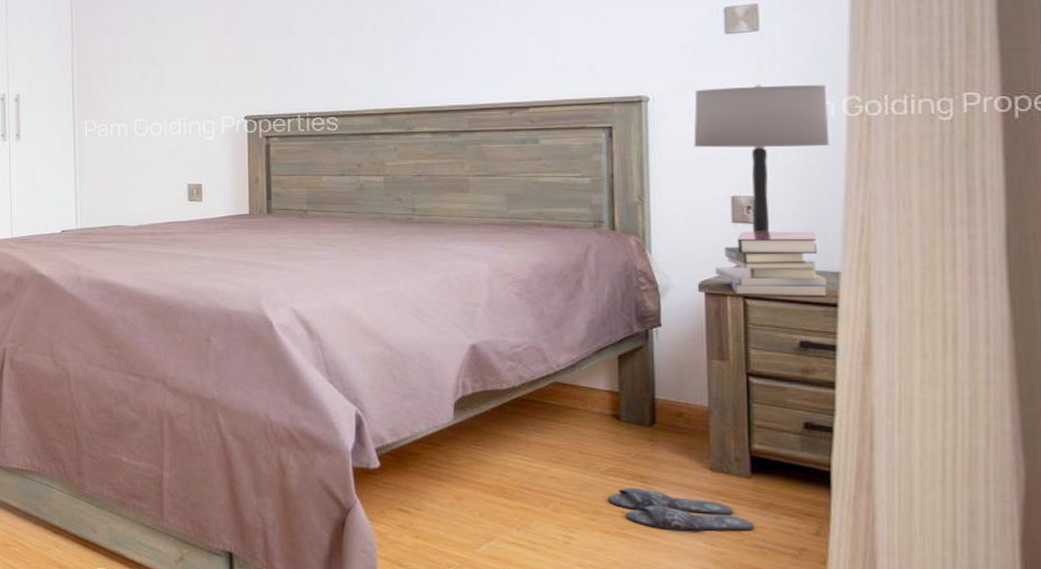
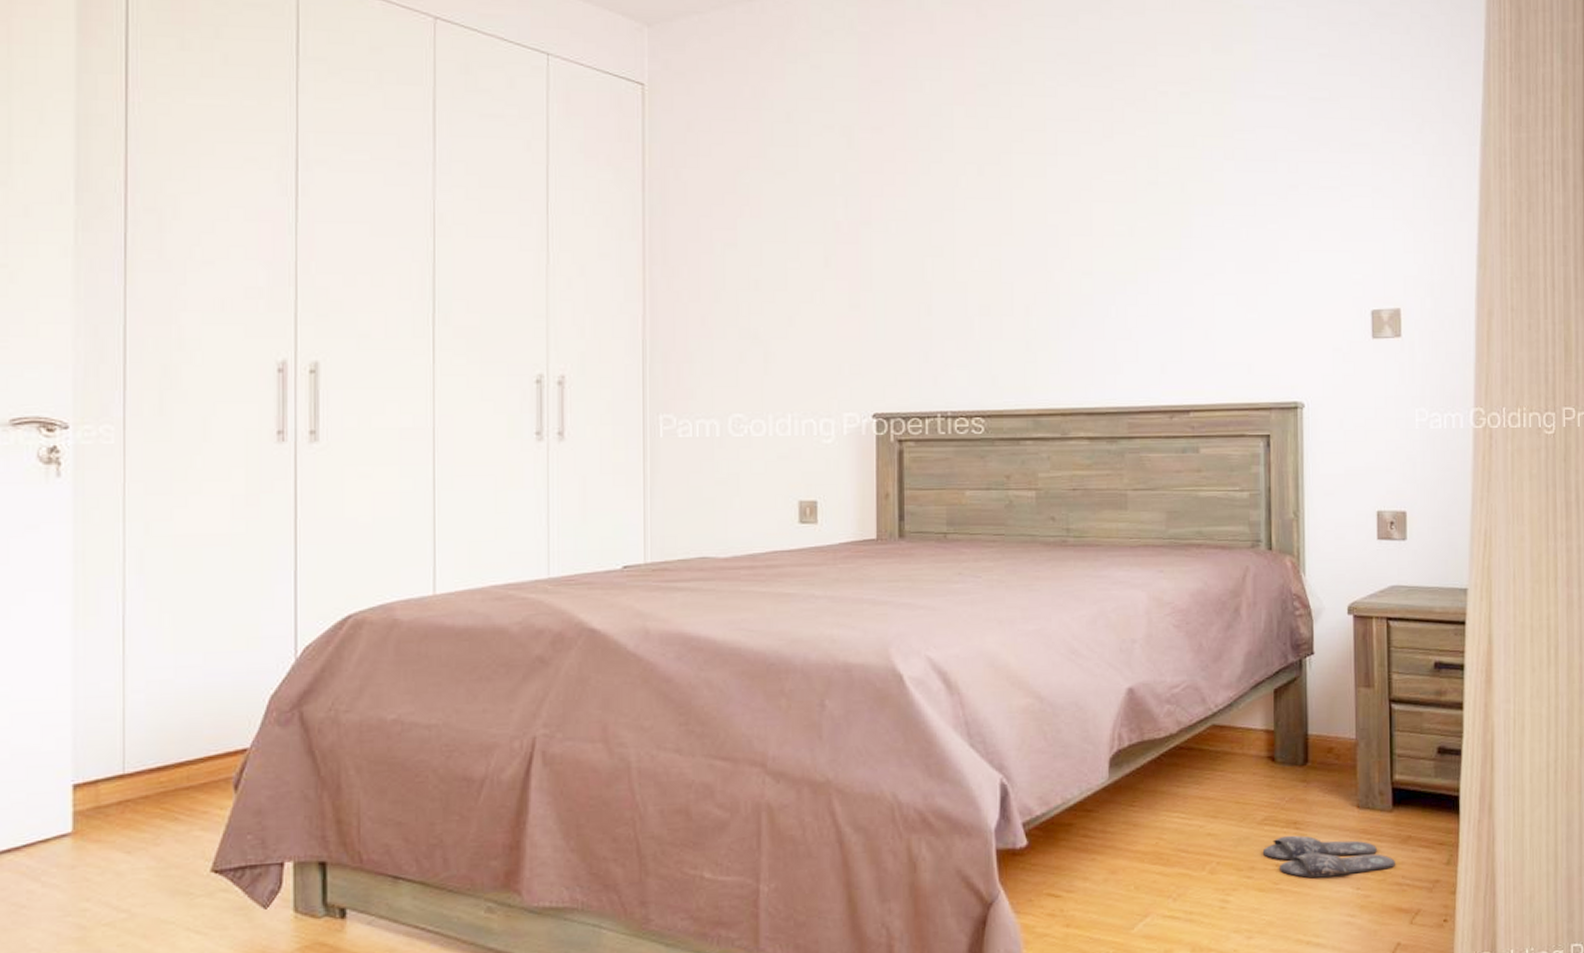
table lamp: present [694,84,830,268] -> none [1344,393,1459,588]
books: present [714,231,827,296] -> none [1362,547,1457,617]

